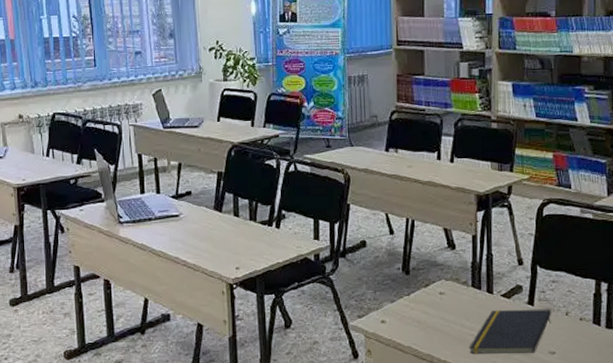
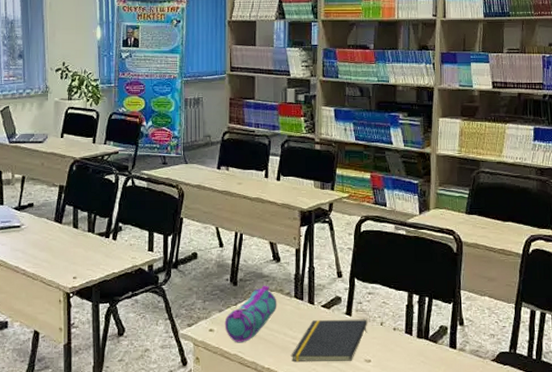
pencil case: none [397,274,453,335] -> present [224,285,277,343]

